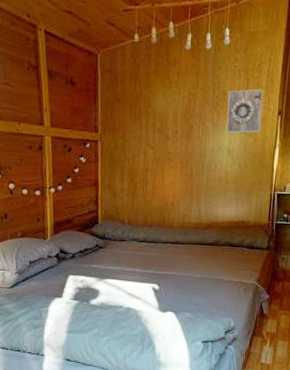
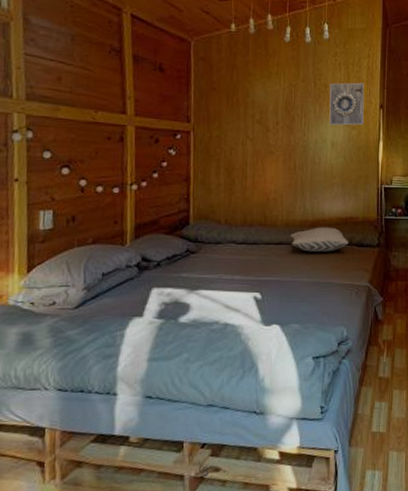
pillow: none [185,229,239,252] -> present [290,227,348,252]

